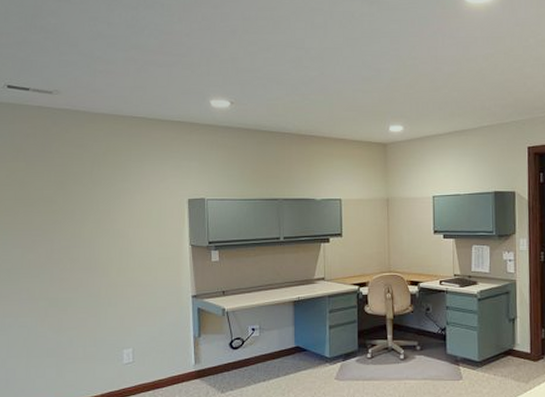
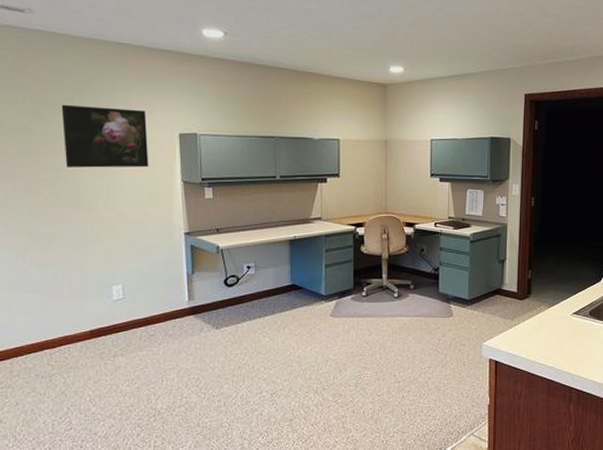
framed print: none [81,176,160,235] -> present [61,104,149,168]

